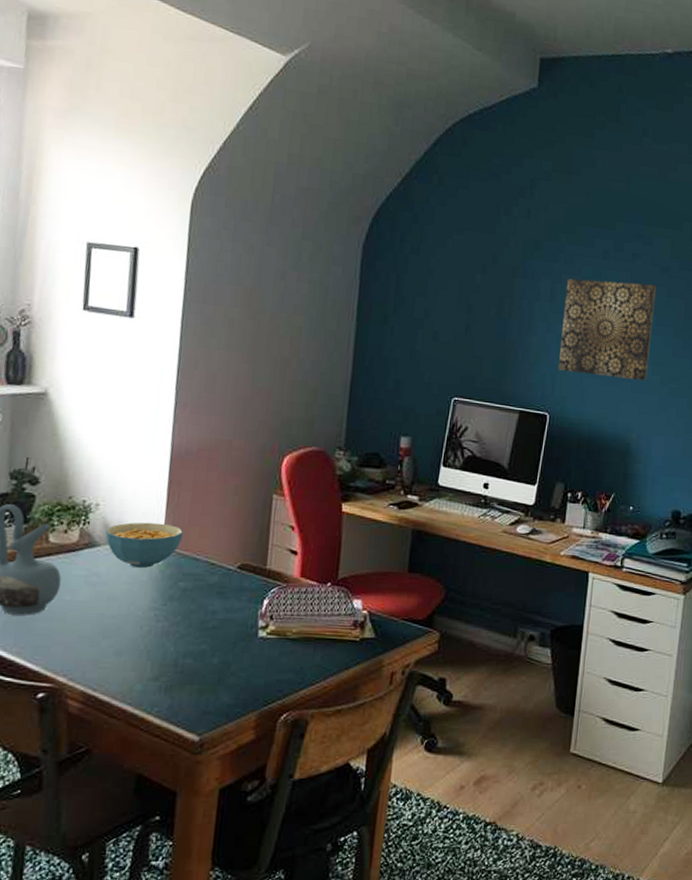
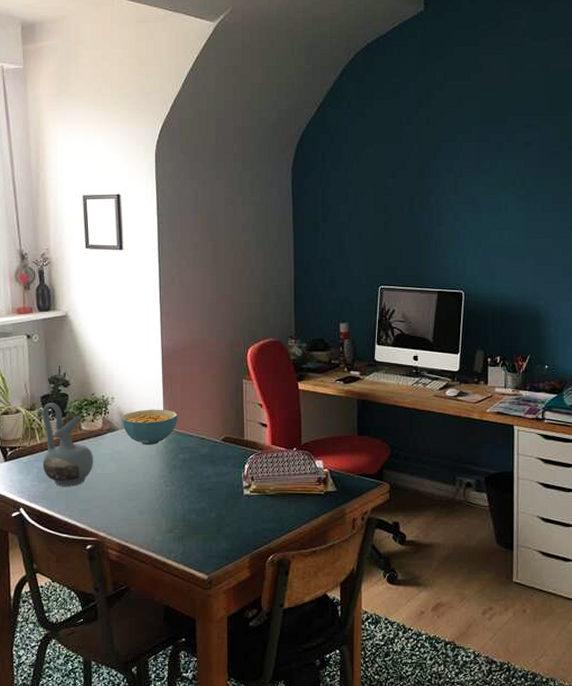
wall art: present [558,278,656,381] -> none [467,167,550,254]

